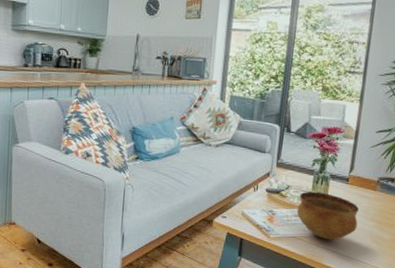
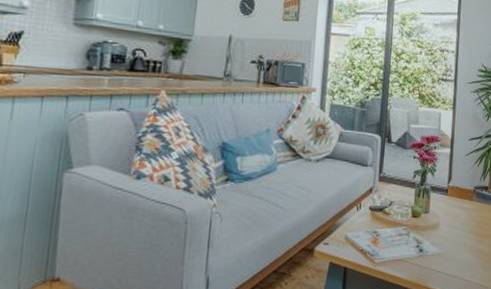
bowl: present [296,191,359,241] -> none [400,206,459,259]

